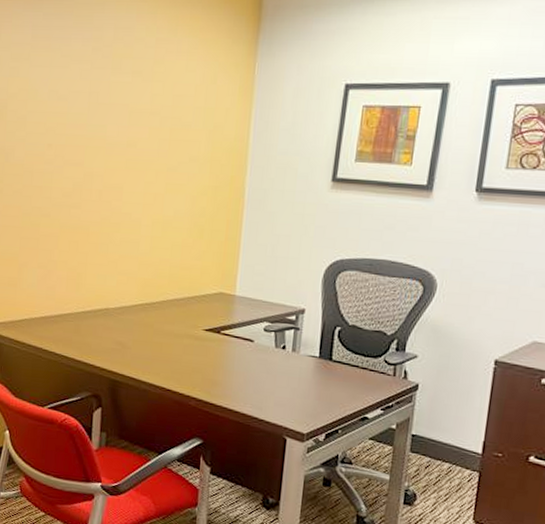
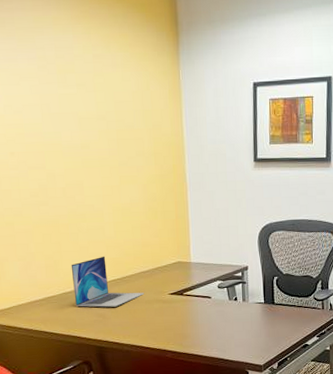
laptop: none [93,274,175,336] -> present [71,256,145,307]

